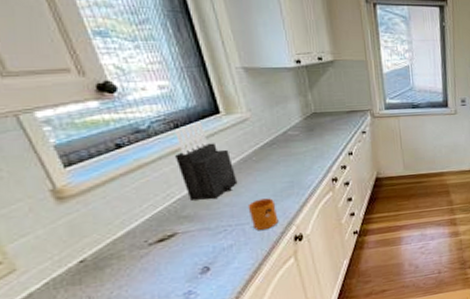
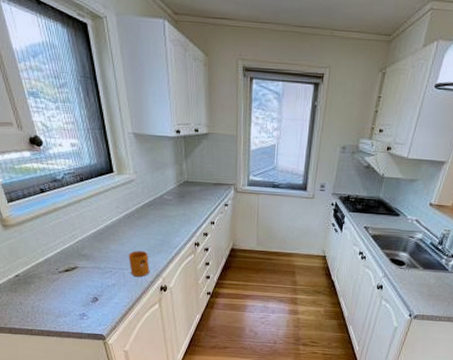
knife block: present [175,121,238,201] -> none [80,178,122,245]

